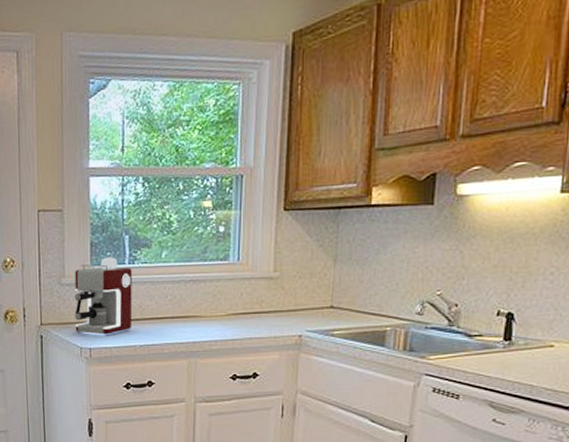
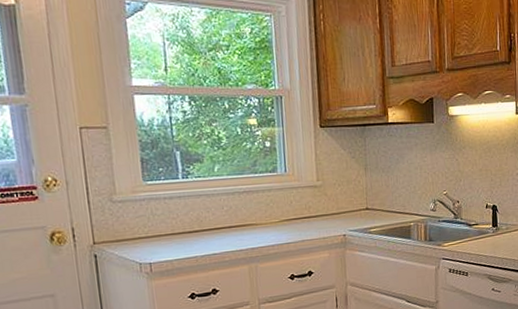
coffee maker: present [74,257,133,335] -> none [126,172,191,249]

